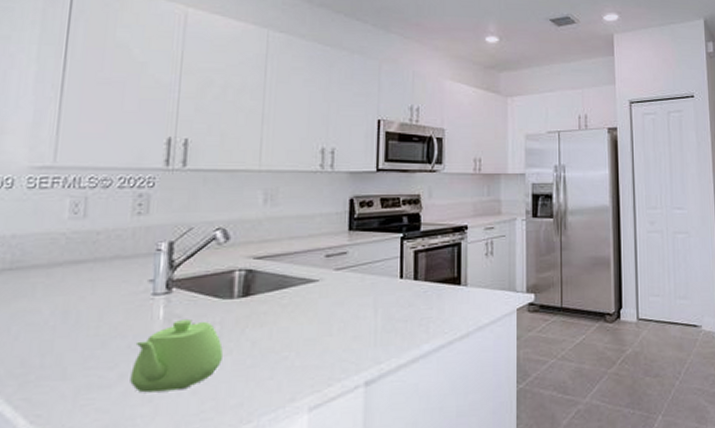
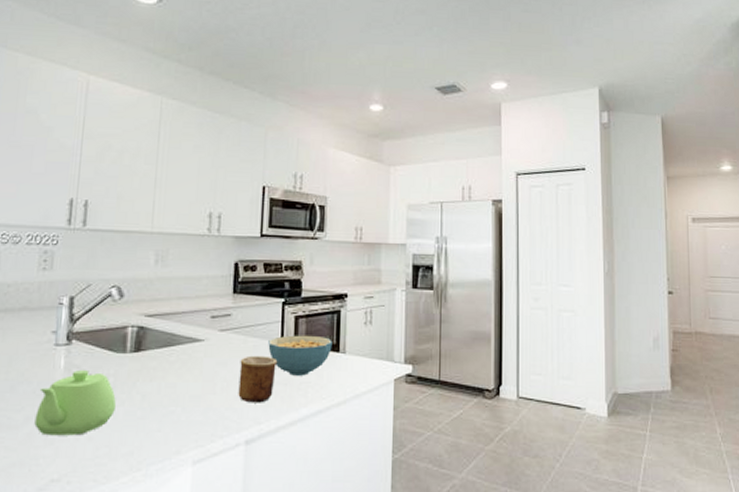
cup: none [356,293,397,343] -> present [238,355,278,403]
cereal bowl: none [387,269,453,312] -> present [268,335,332,376]

